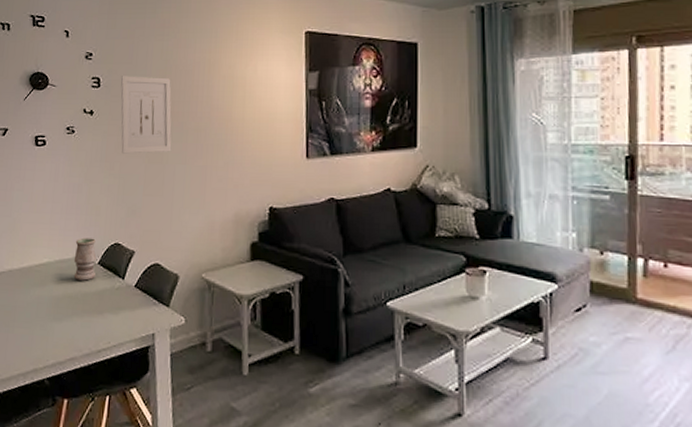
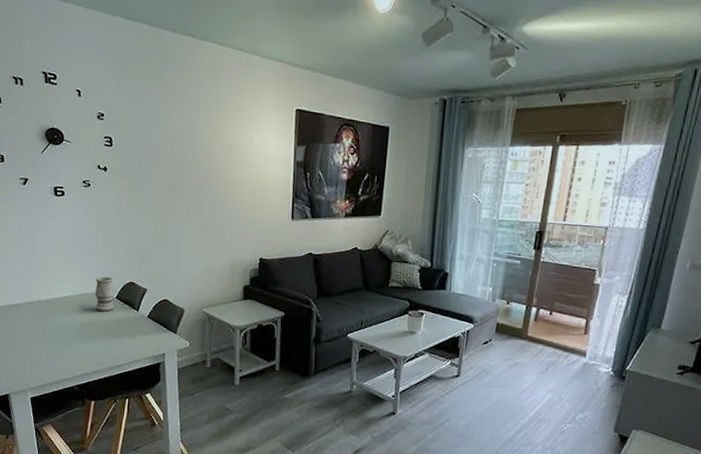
wall art: present [121,76,172,154] -> none [131,137,178,208]

